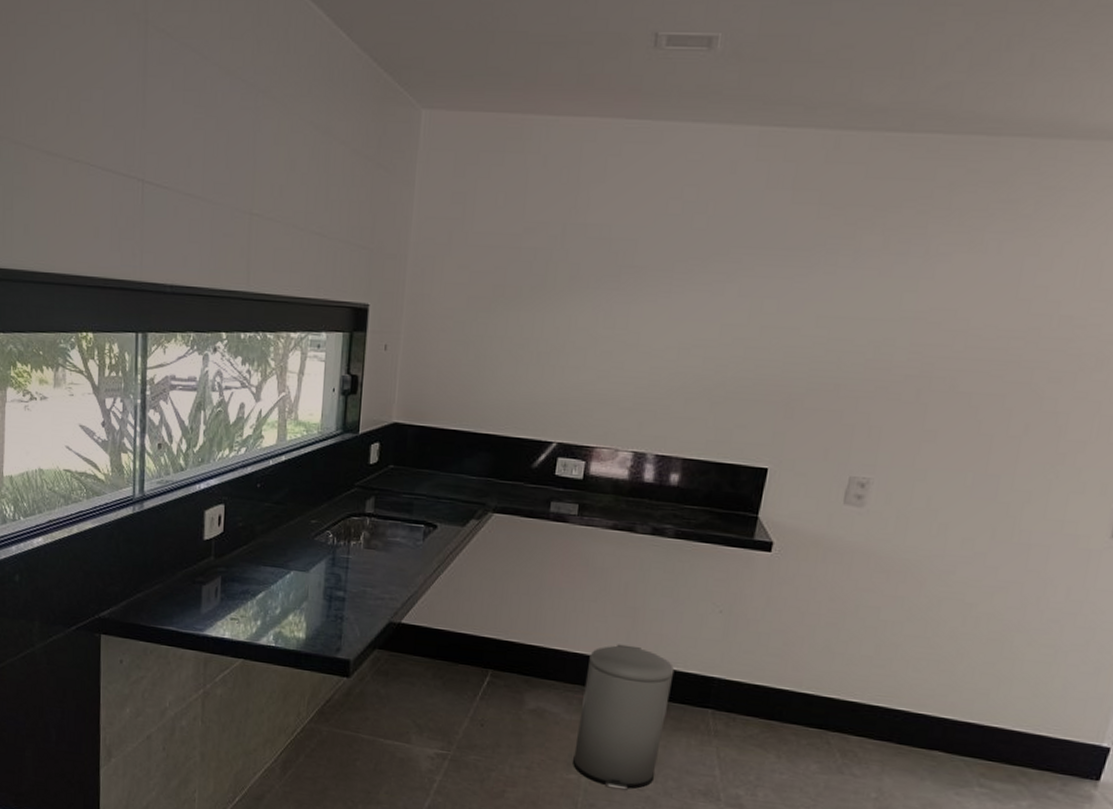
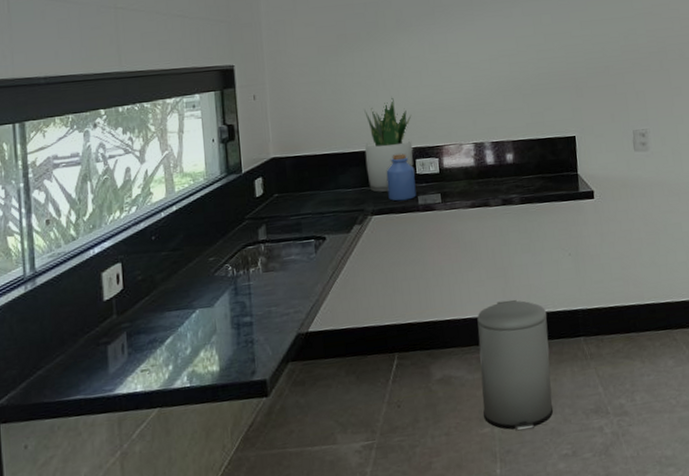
planter: none [496,375,564,490] -> present [364,97,414,193]
jar: none [516,446,554,504] -> present [386,153,417,202]

